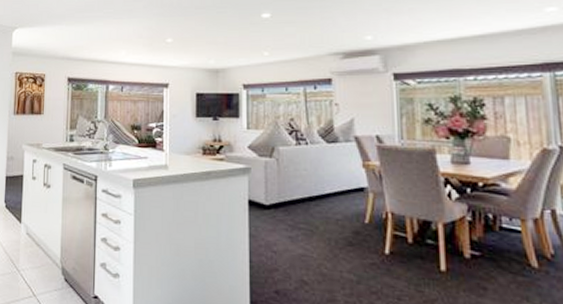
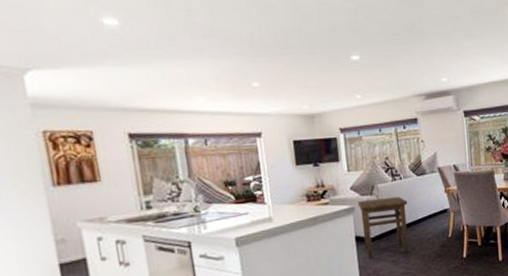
side table: none [254,162,313,231] -> present [357,197,409,259]

